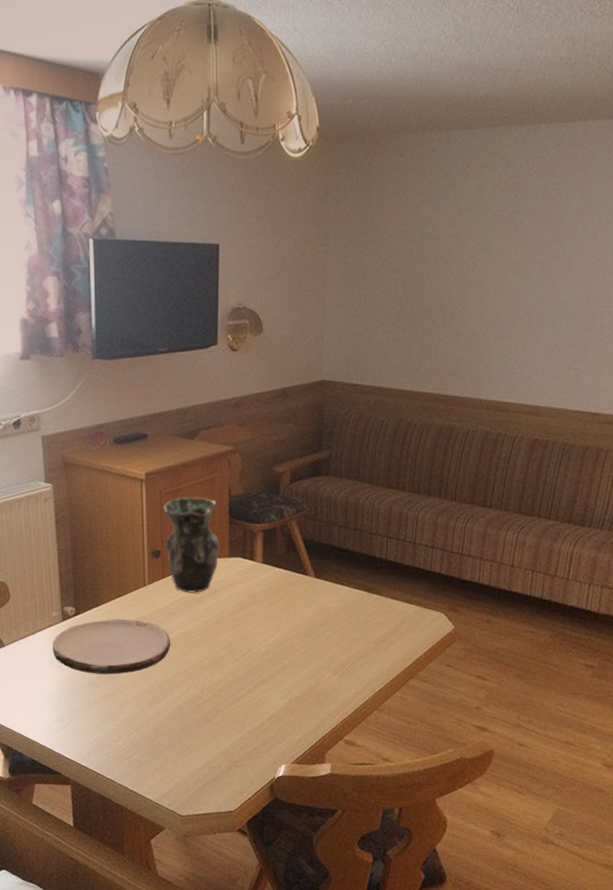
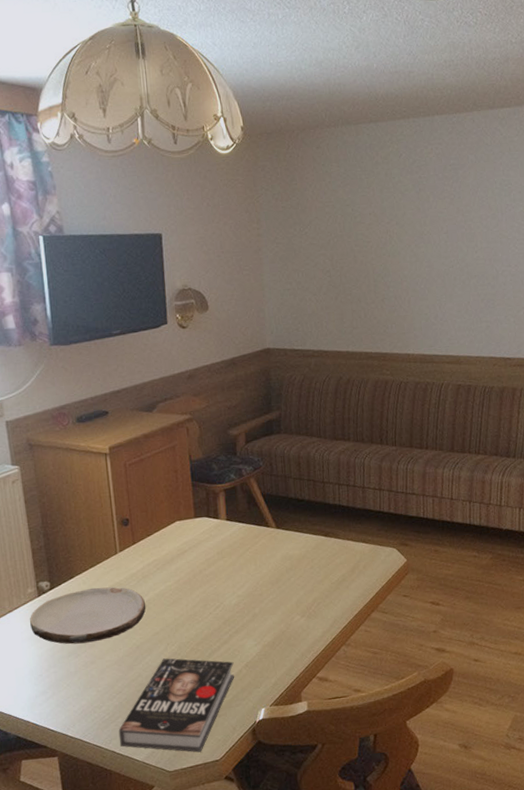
book: none [133,700,257,801] -> present [118,658,235,753]
vase: present [163,496,220,593] -> none [128,464,186,556]

